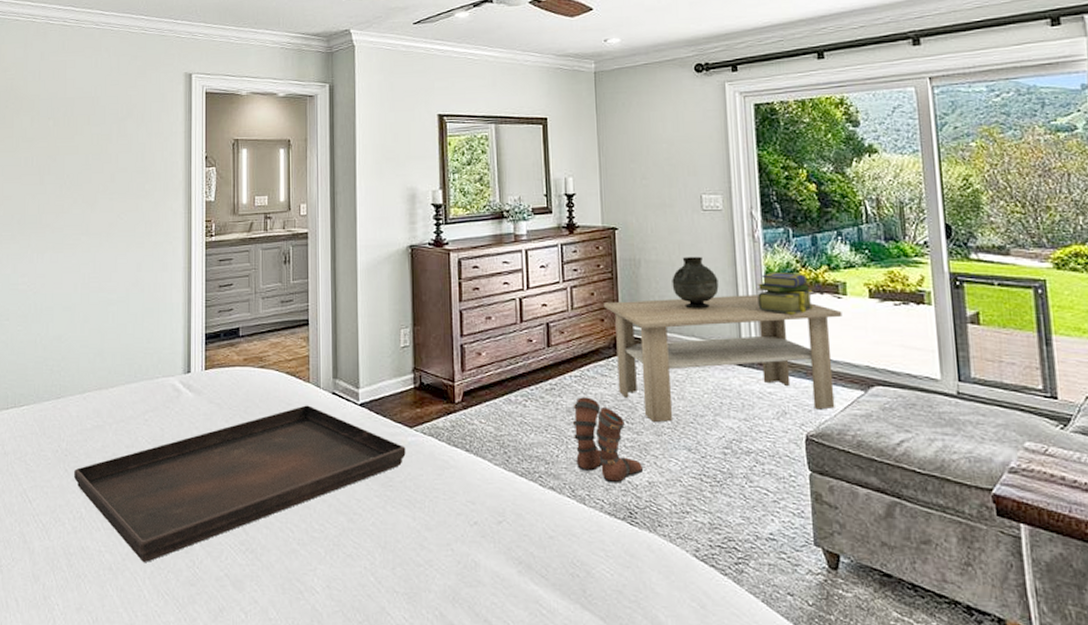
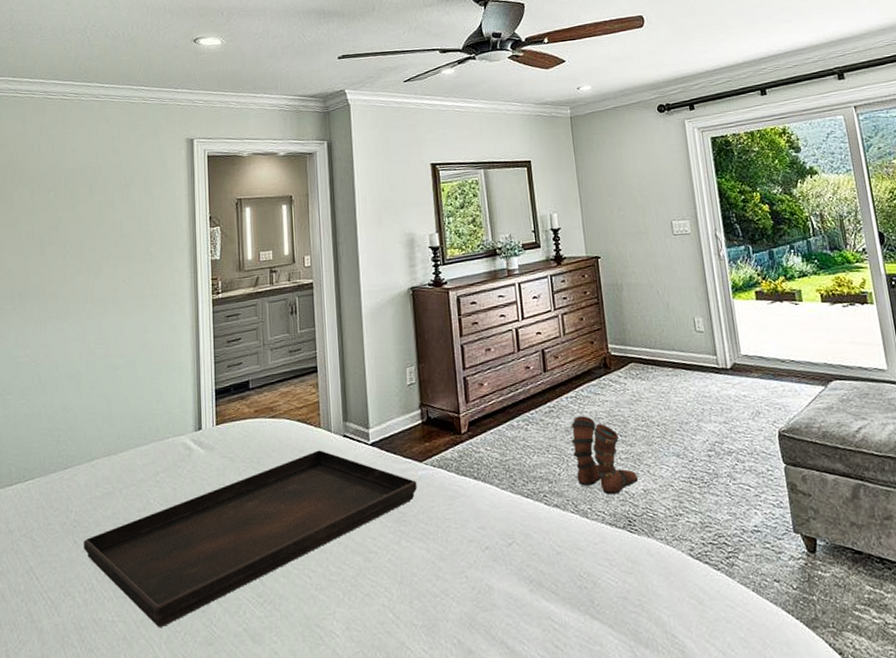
coffee table: present [603,295,842,422] -> none [592,307,801,433]
vase: present [672,256,719,309] -> none [651,277,693,326]
stack of books: present [757,271,814,315] -> none [725,285,776,323]

